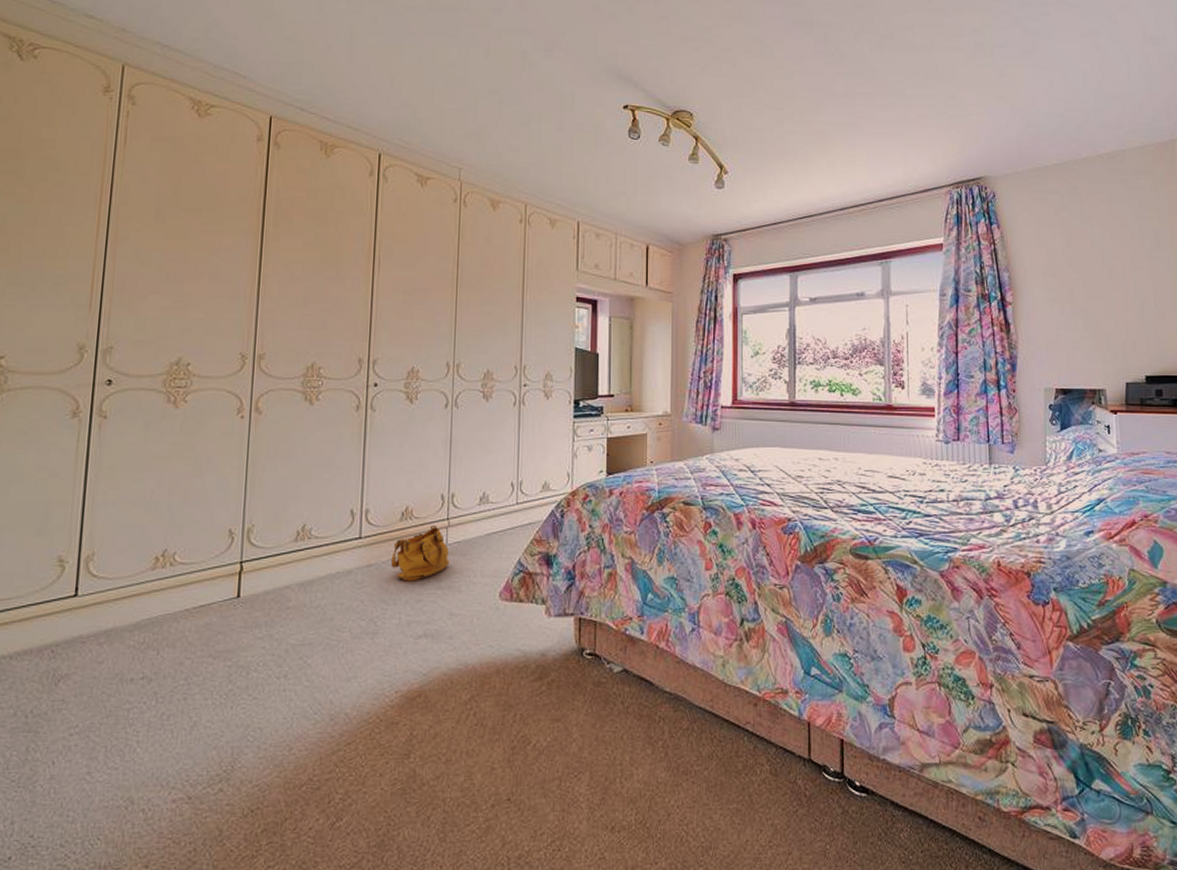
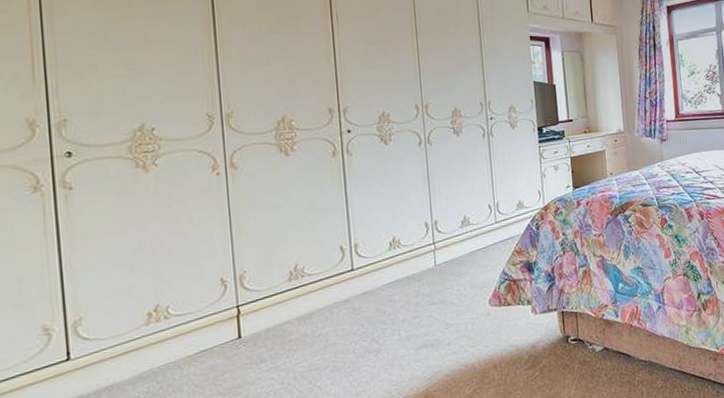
handbag: present [391,525,450,581] -> none [385,250,440,302]

